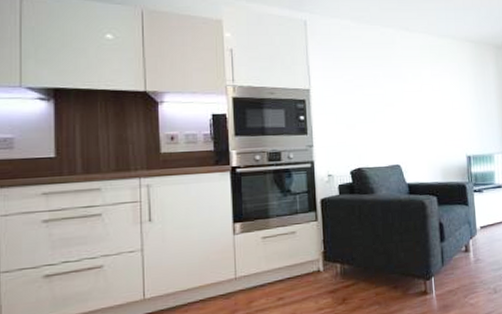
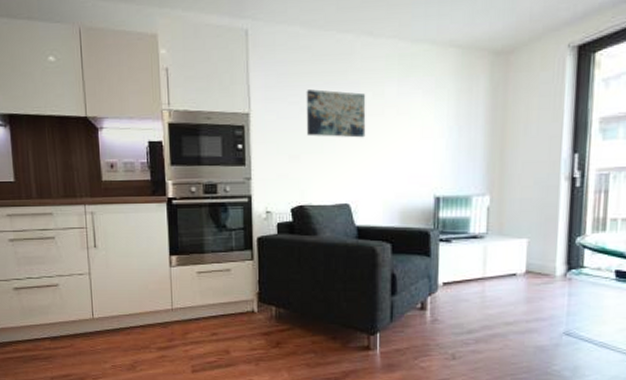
wall art: none [358,70,409,110] -> present [306,89,366,138]

